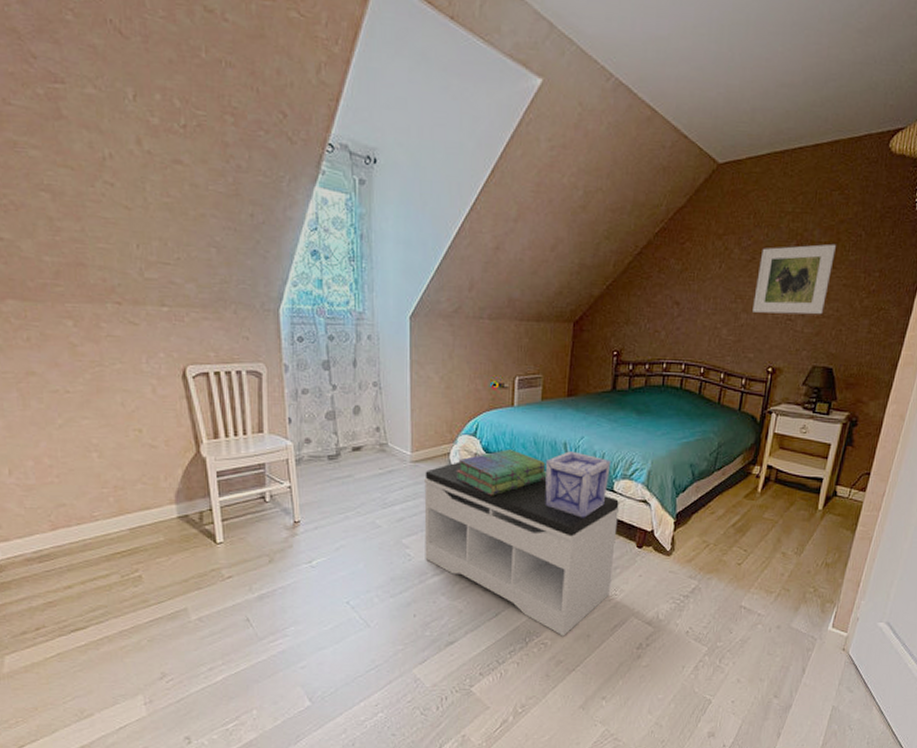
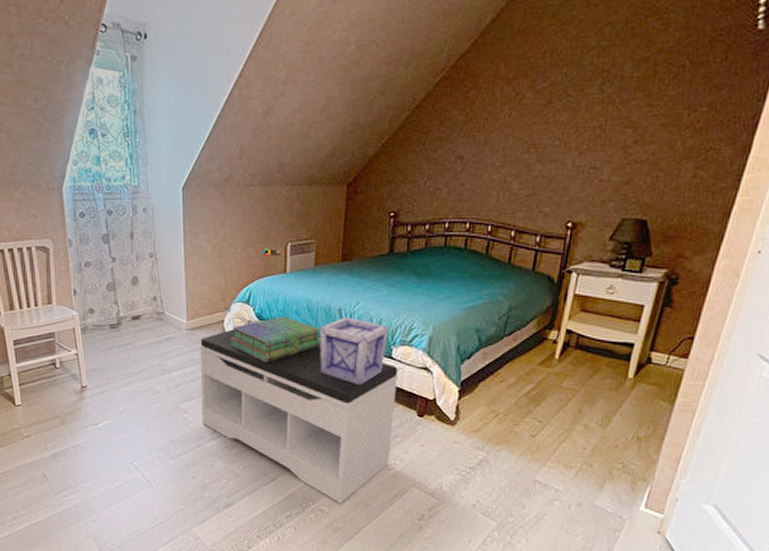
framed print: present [753,243,836,315] -> none [549,78,652,162]

